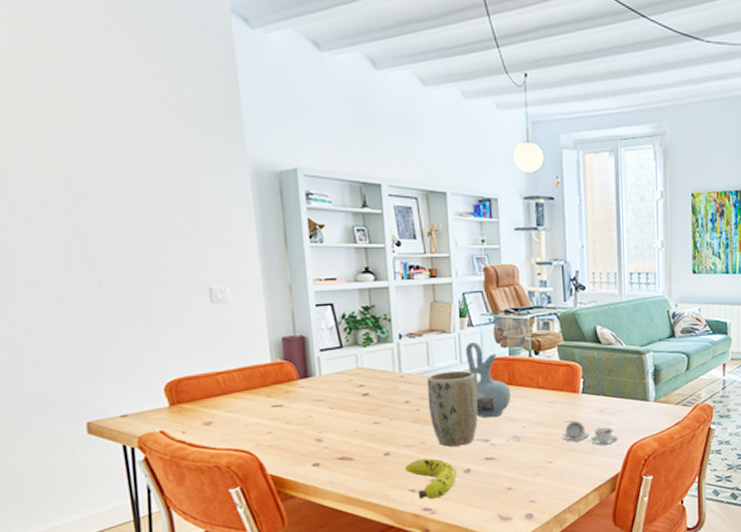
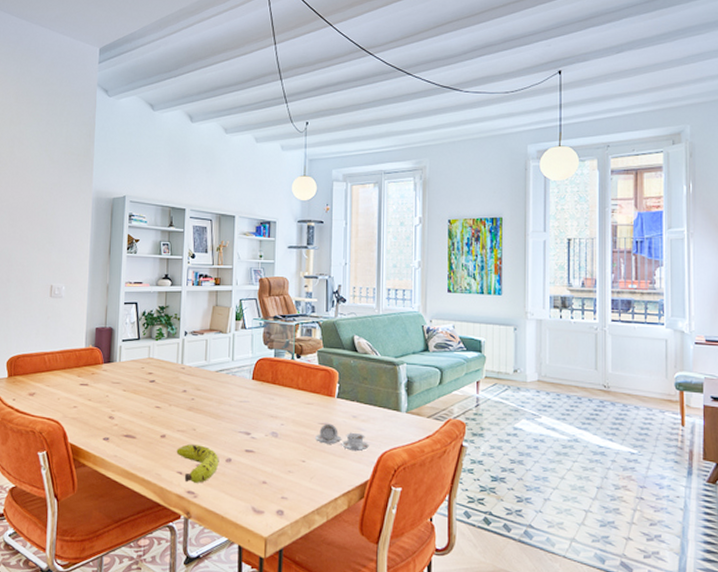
plant pot: present [427,370,478,447] -> none [201,366,244,436]
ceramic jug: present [465,341,511,418] -> none [237,342,272,413]

